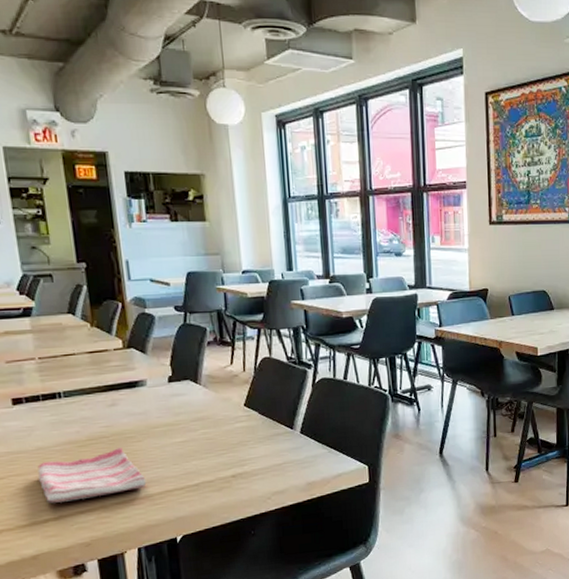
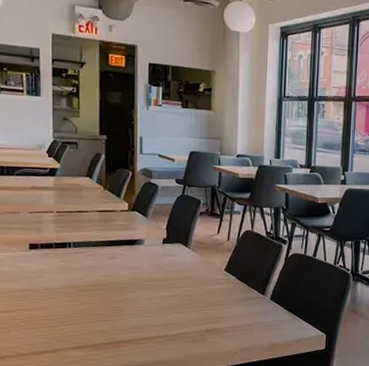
dish towel: present [37,447,147,503] -> none [43,295,133,337]

